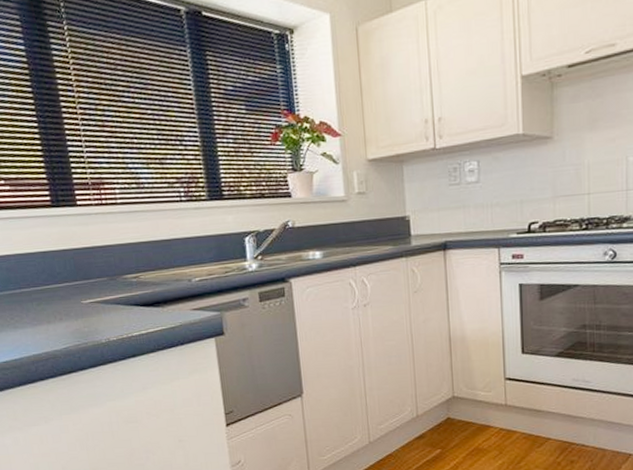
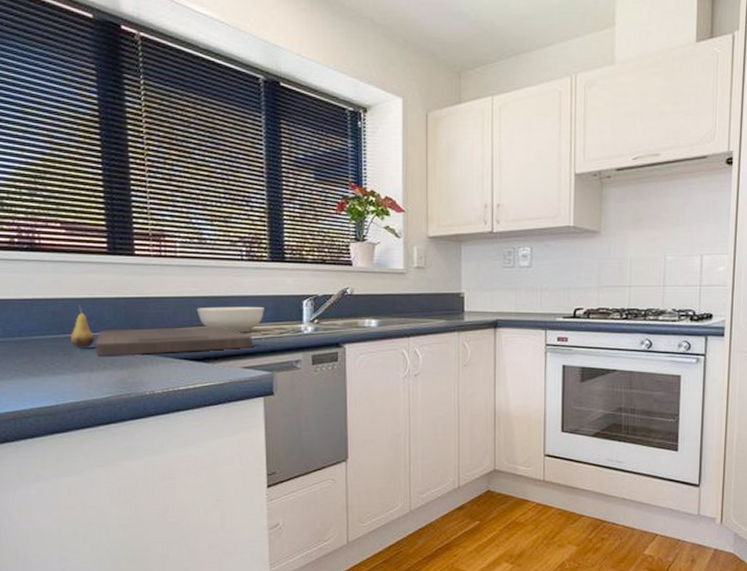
fruit: none [26,259,49,302] -> present [71,304,94,349]
cutting board: none [49,270,200,308] -> present [95,325,253,356]
bowl: none [141,247,208,275] -> present [196,306,264,333]

